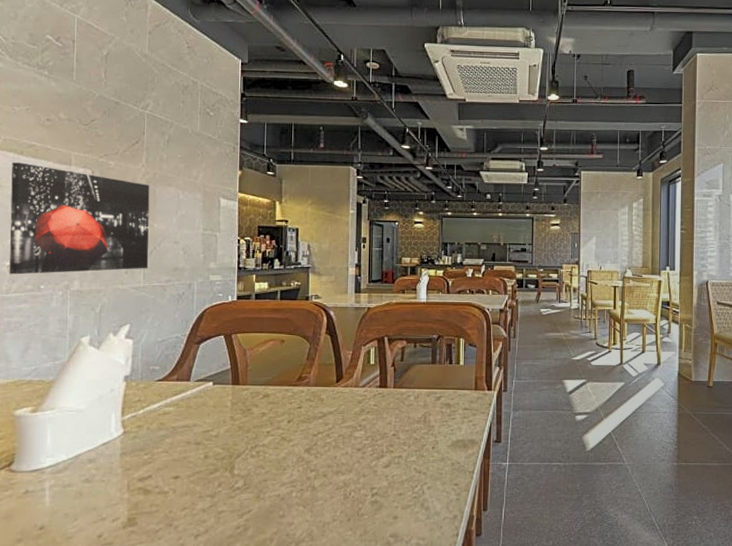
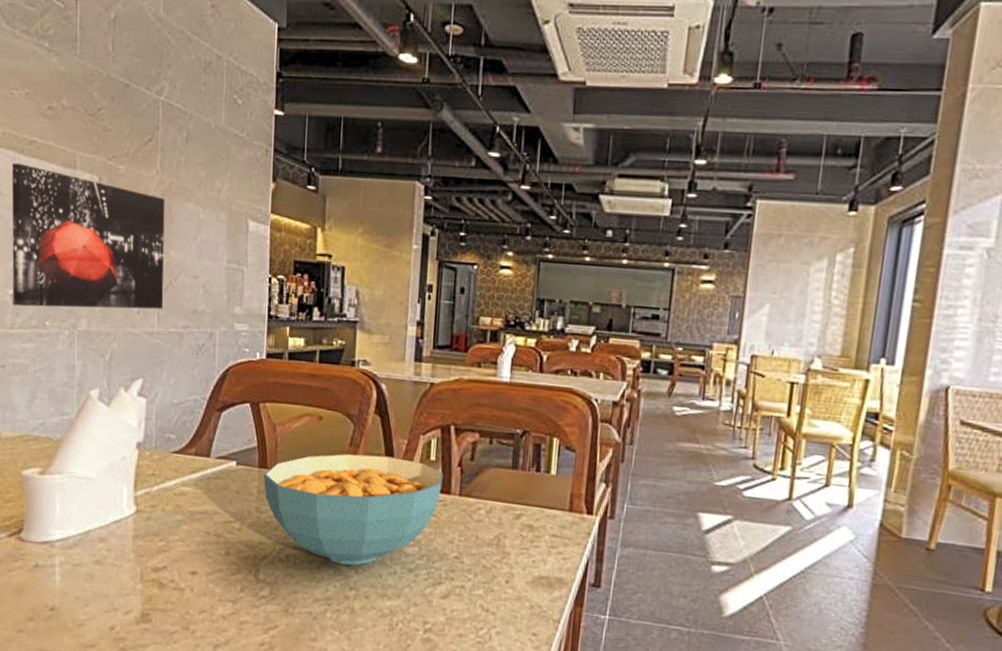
cereal bowl: none [236,365,381,452] -> present [263,454,443,566]

